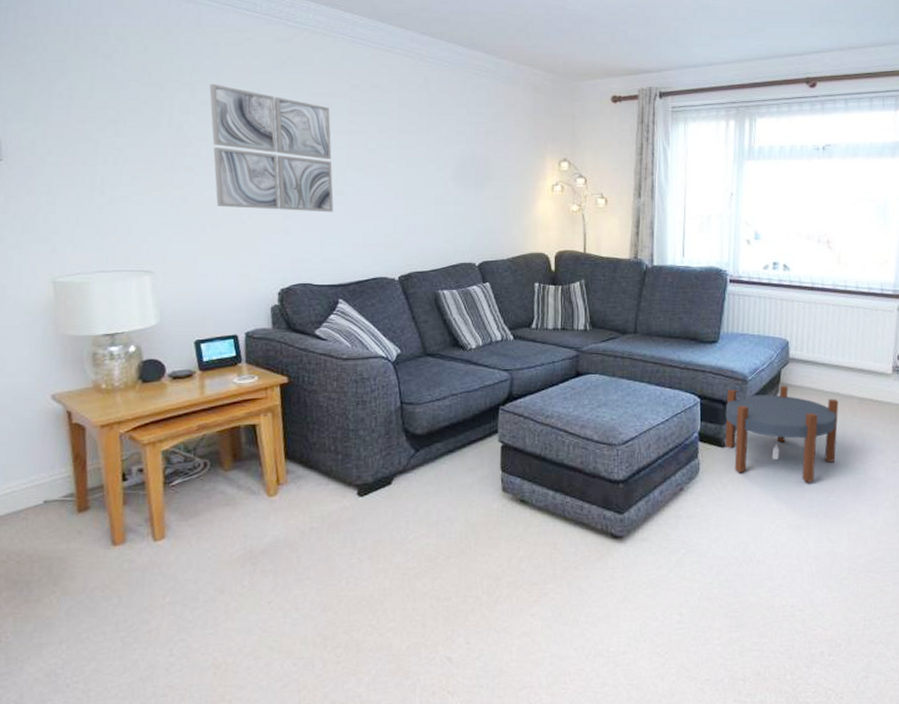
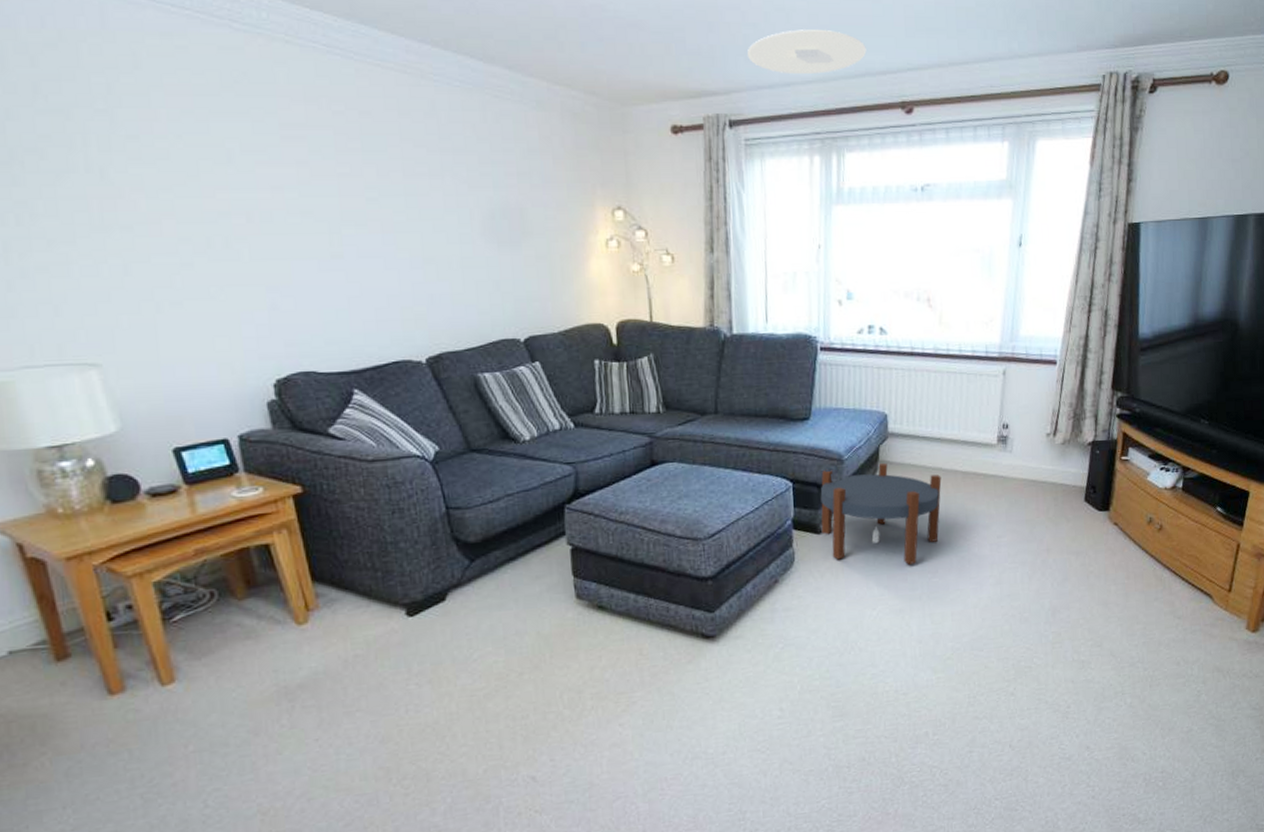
wall art: present [209,83,334,212] -> none [136,110,332,281]
ceiling light: none [678,22,777,57] -> present [748,29,867,75]

